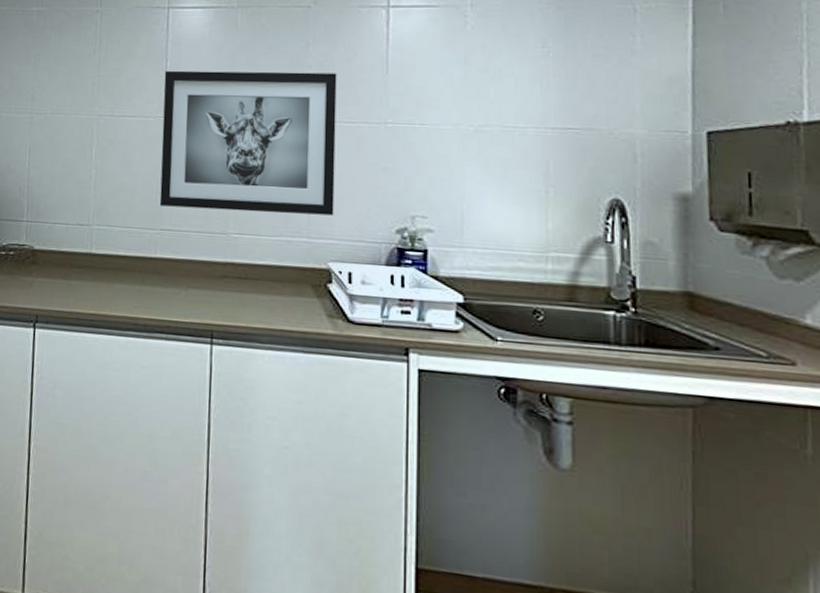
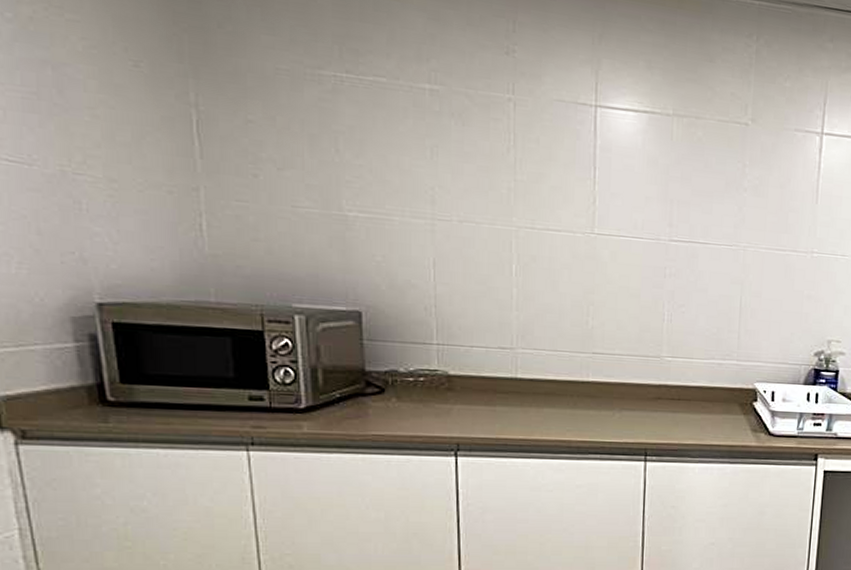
wall art: present [159,70,337,216] -> none [590,181,771,340]

